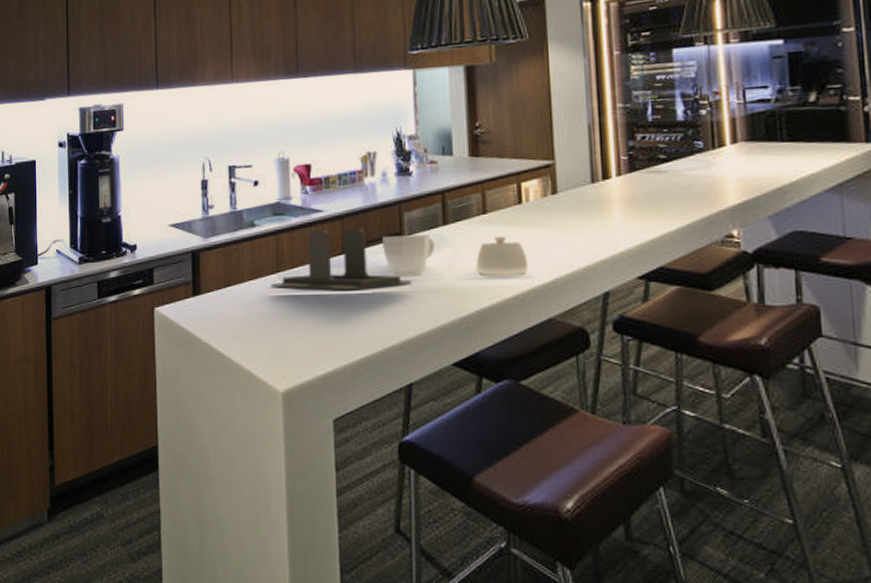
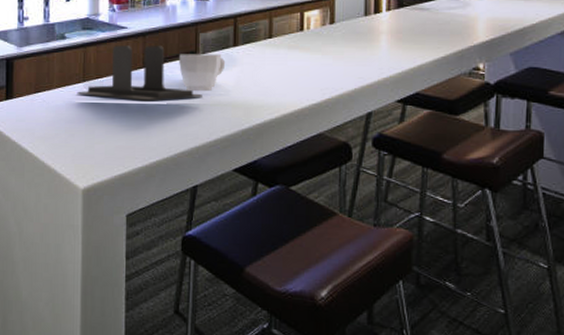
sugar bowl: present [475,236,529,277] -> none [259,59,305,95]

